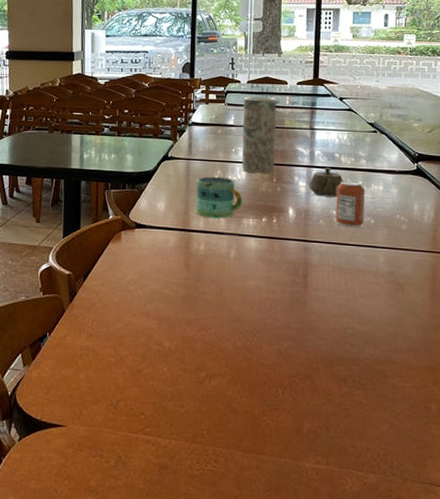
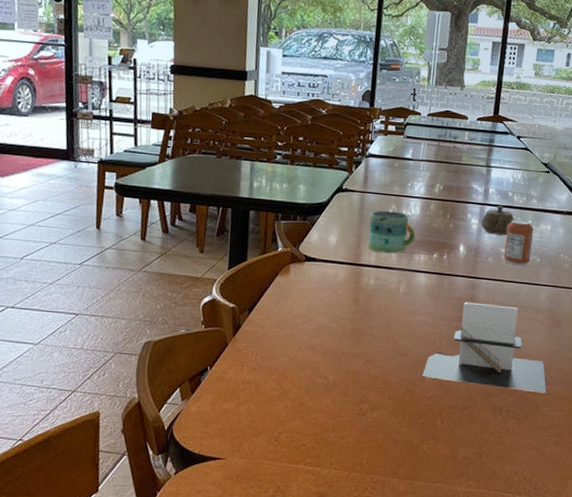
vase: present [242,96,276,173] -> none [417,130,455,209]
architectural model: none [259,266,393,363] -> present [422,302,546,393]

